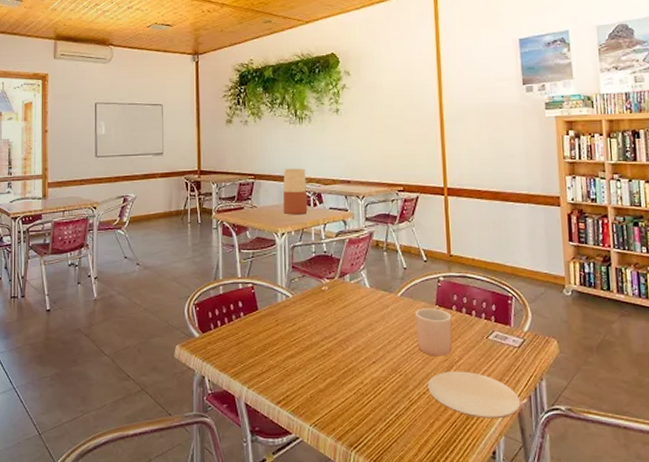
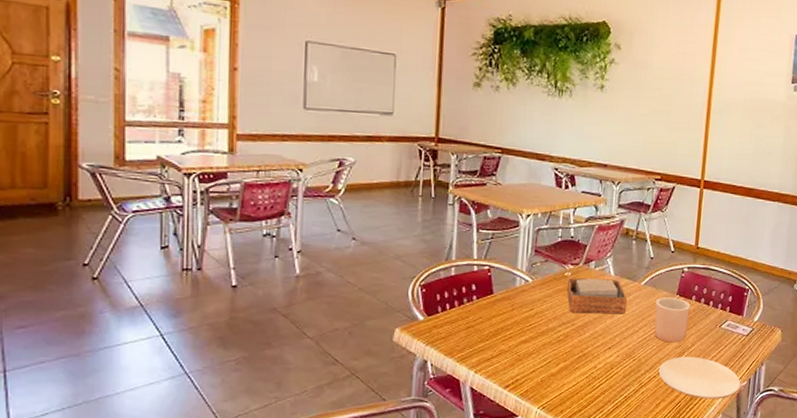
vase: present [283,168,308,215] -> none [531,145,560,197]
napkin holder: none [325,291,386,327] -> present [566,278,628,314]

